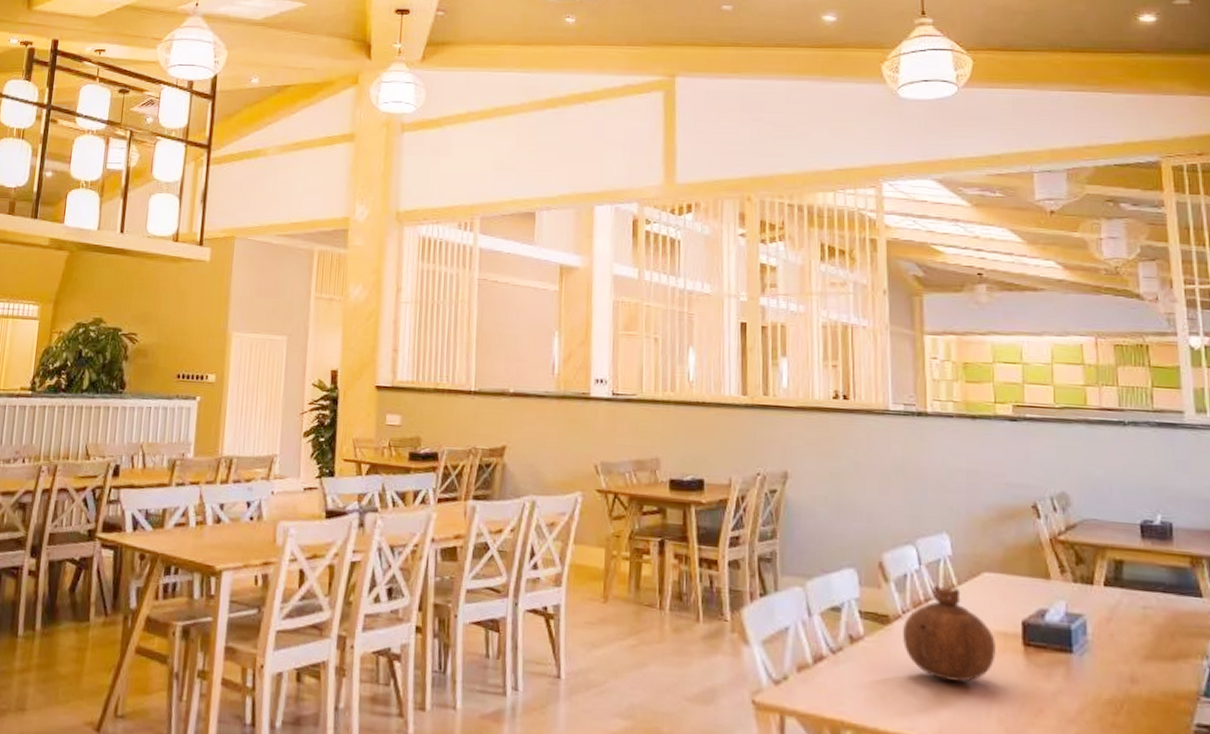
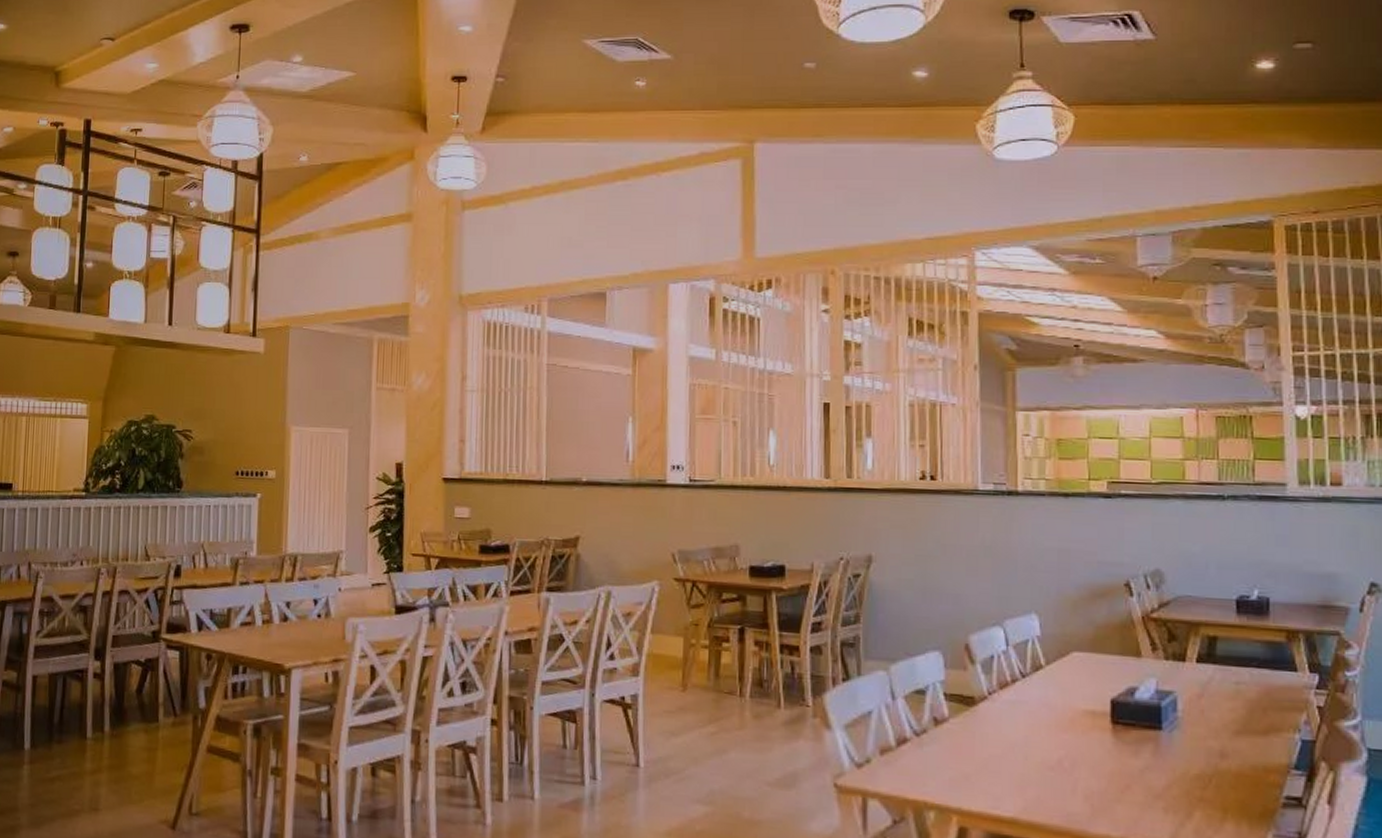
teapot: present [903,585,996,683] -> none [989,666,1083,762]

